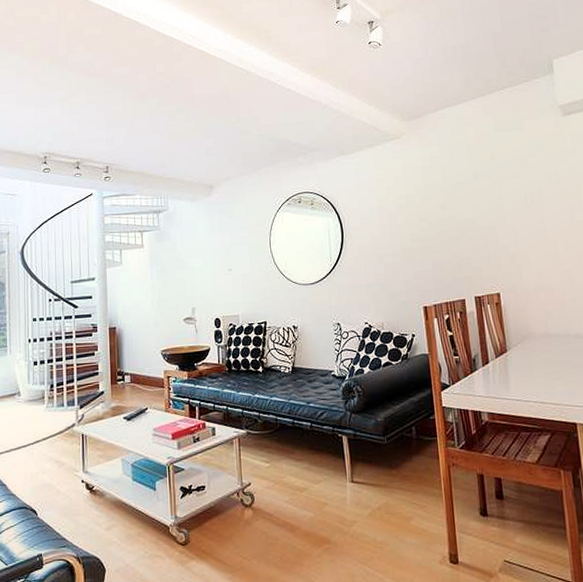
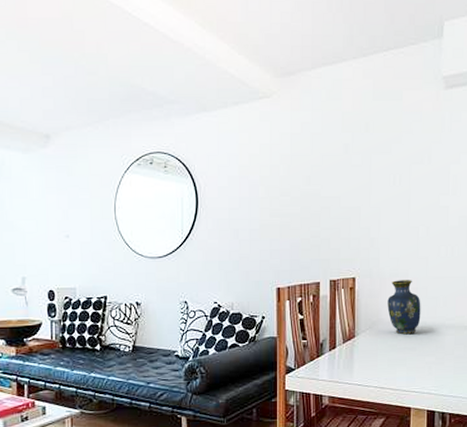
vase: none [535,293,573,347] -> present [387,280,421,334]

